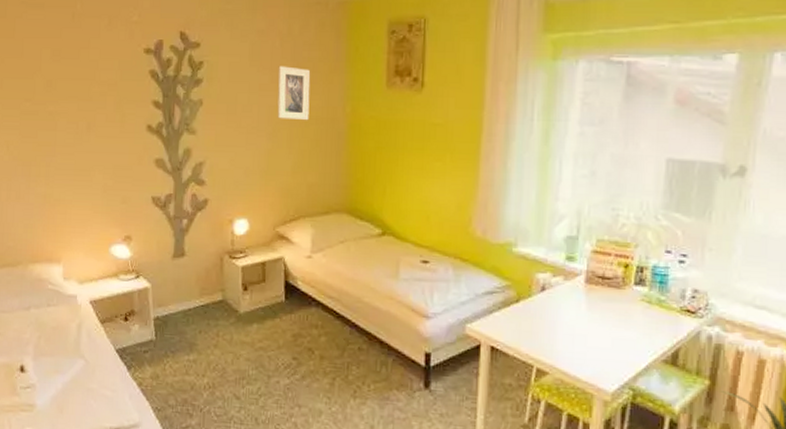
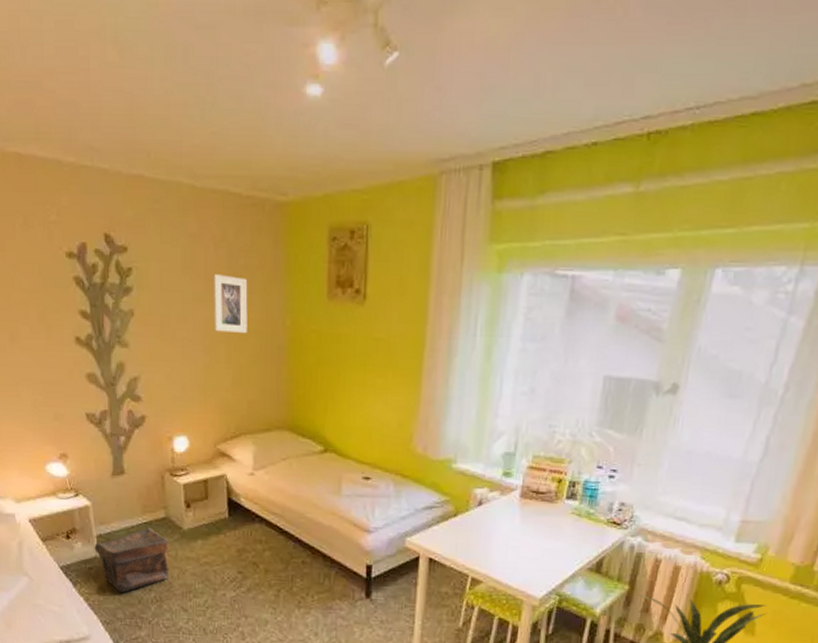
pouch: none [151,309,225,378] -> present [94,527,169,593]

